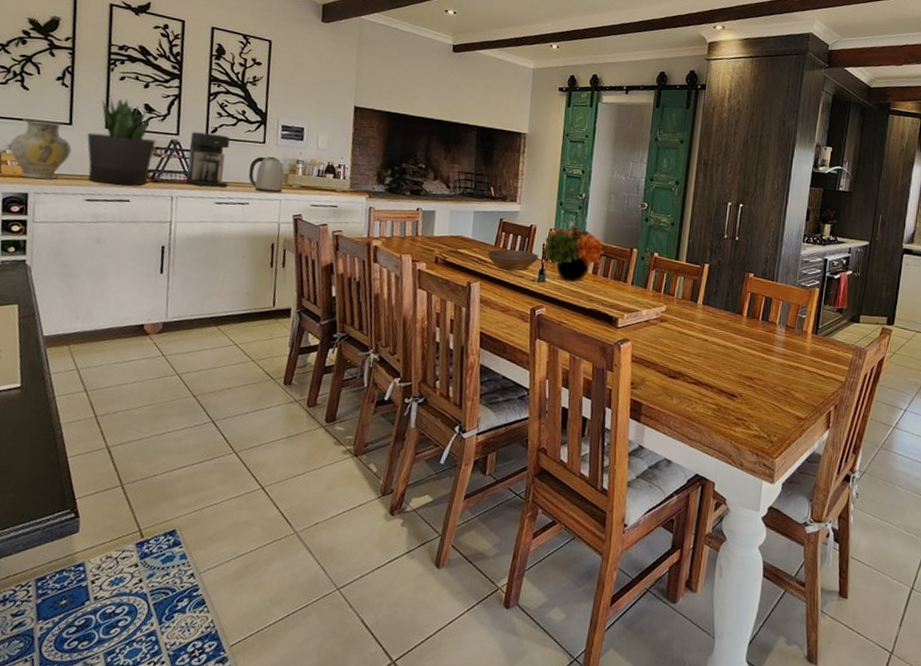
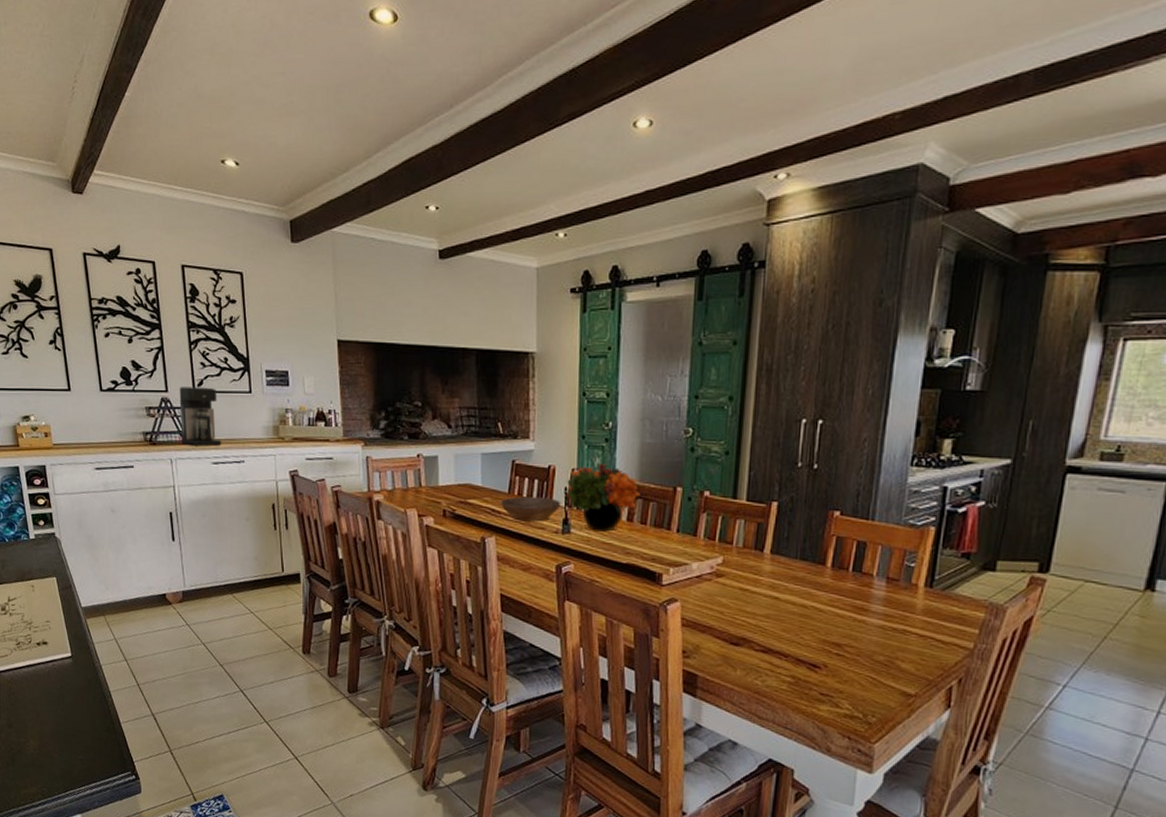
ceramic jug: present [9,119,72,180] -> none [21,389,74,450]
planter: present [87,93,156,187] -> none [86,353,148,452]
kettle: present [248,156,285,194] -> none [240,408,275,449]

